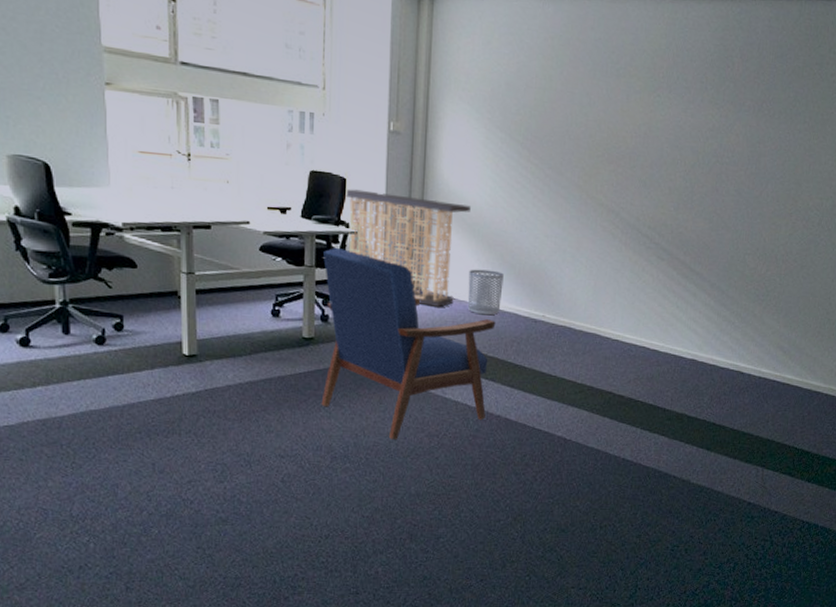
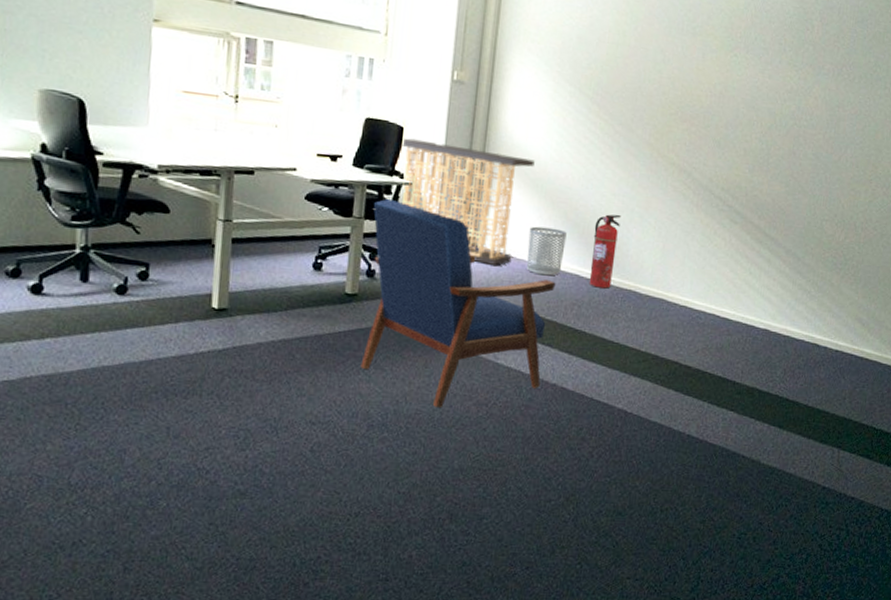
fire extinguisher: none [526,255,554,326] -> present [589,214,621,289]

